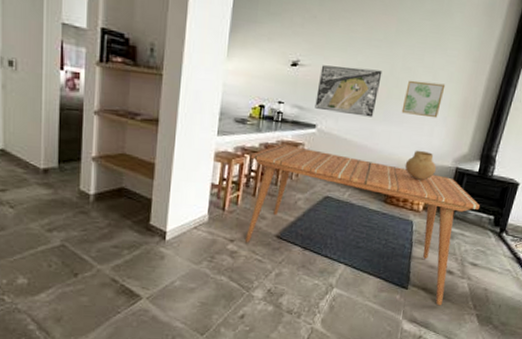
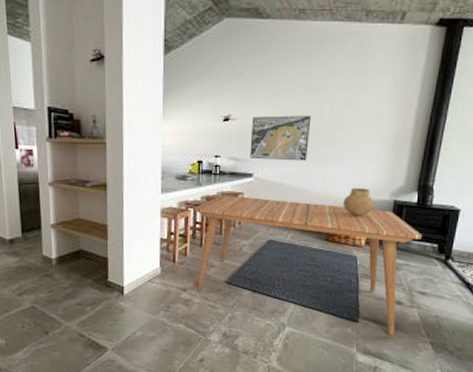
wall art: present [401,80,446,118] -> none [334,121,375,155]

